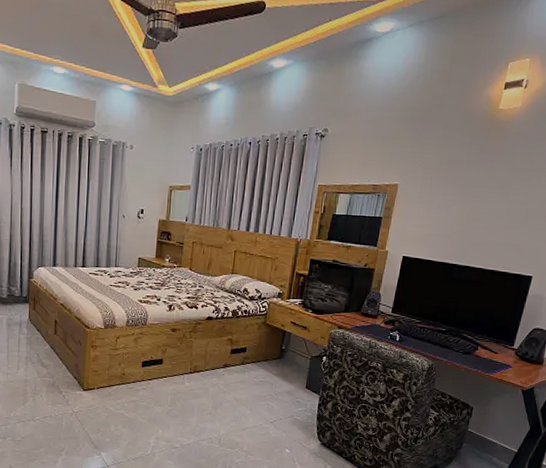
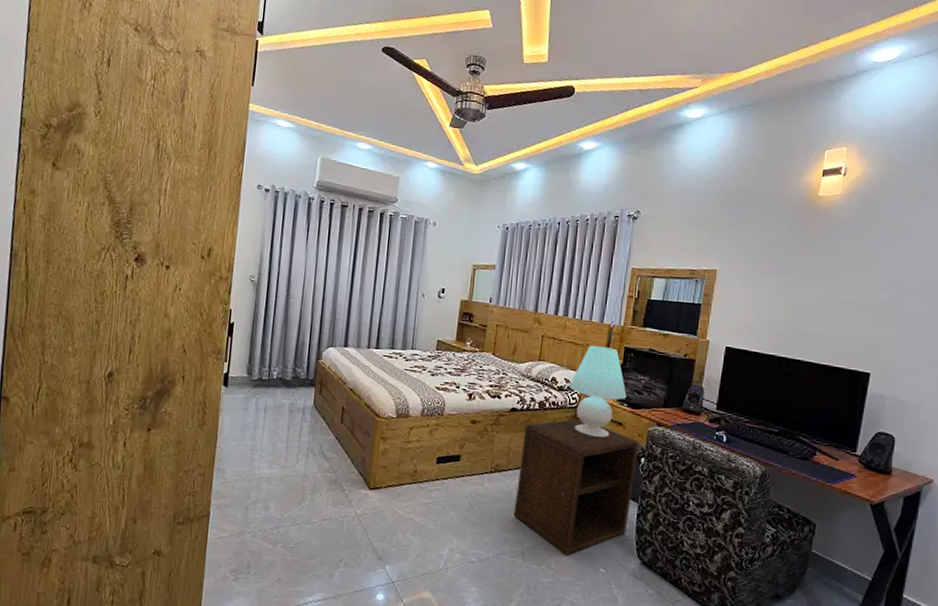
nightstand: none [210,324,322,441] -> present [513,419,639,557]
table lamp: none [259,258,312,340] -> present [569,345,627,437]

